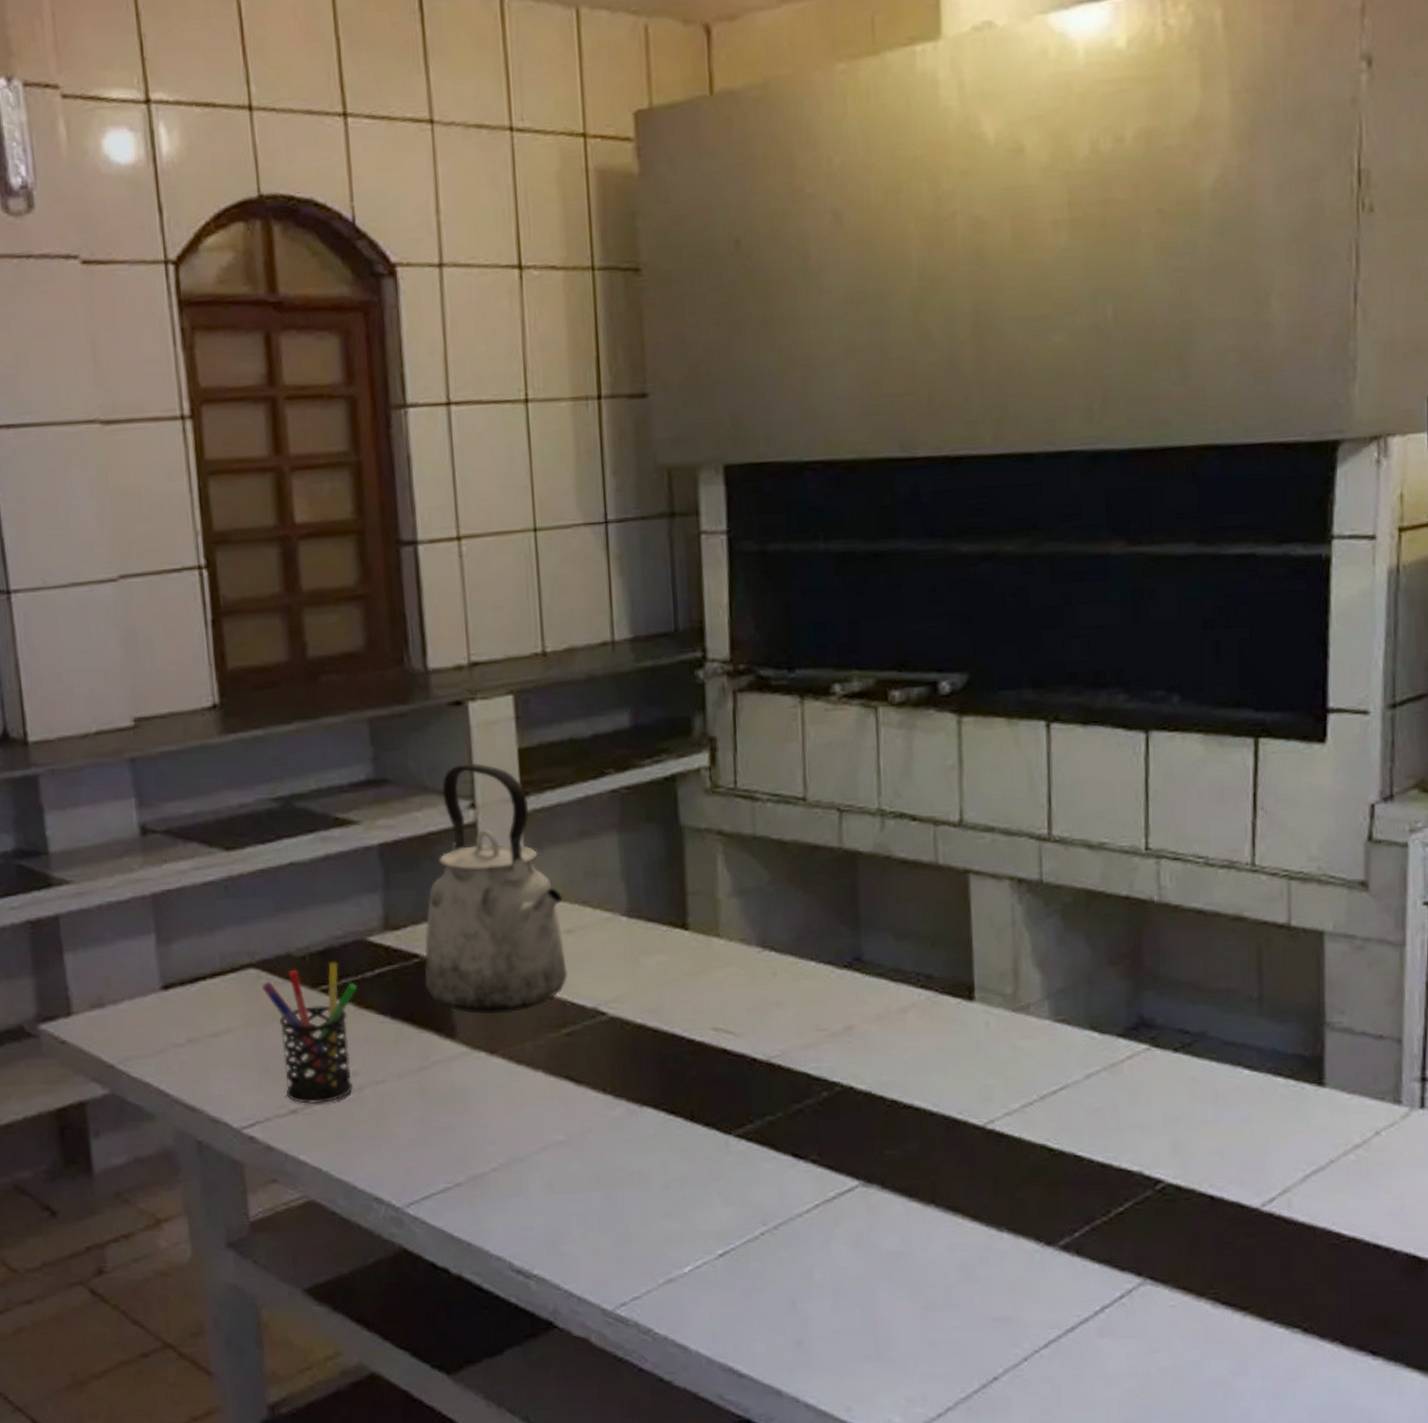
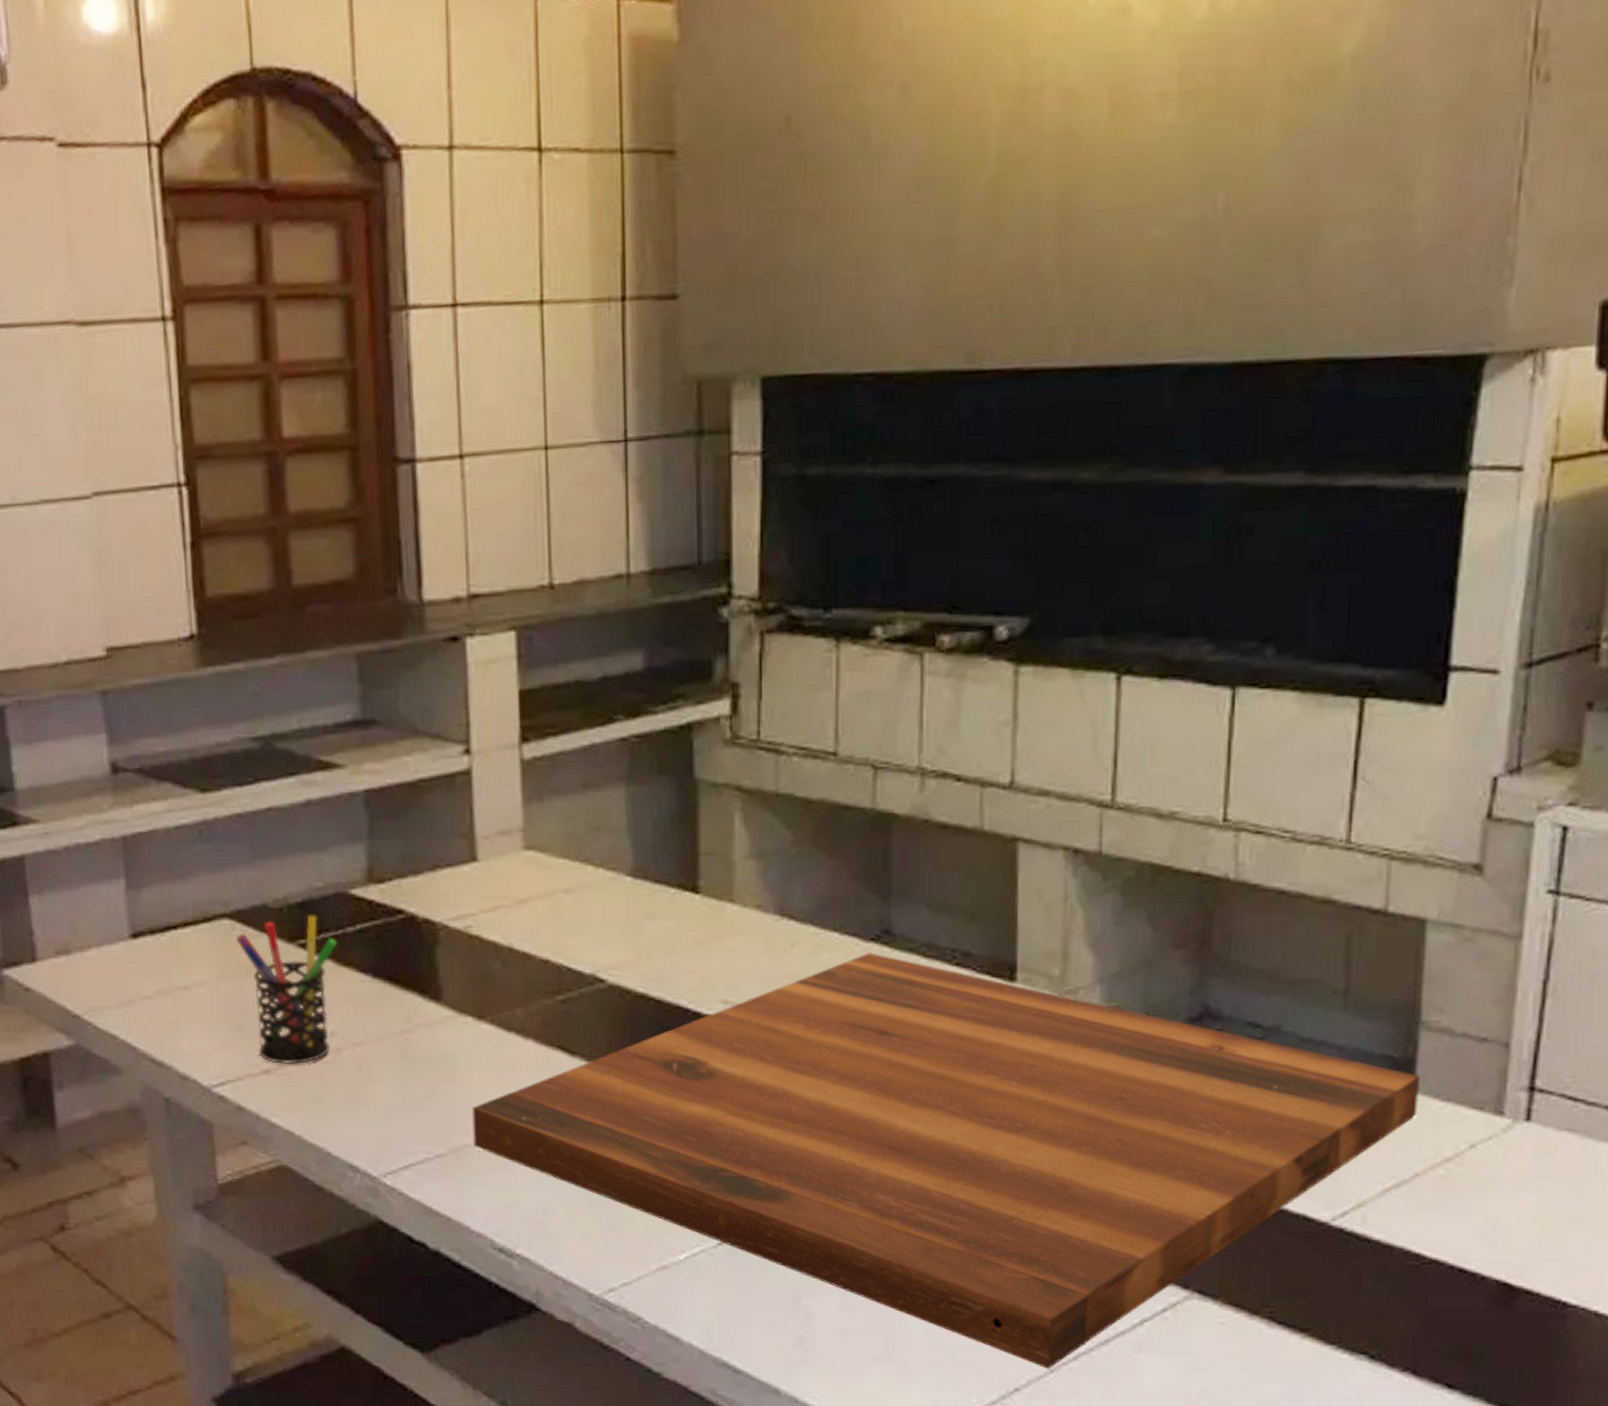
kettle: present [424,763,568,1014] -> none [410,705,565,977]
cutting board: none [487,978,1329,1358] -> present [472,952,1421,1369]

